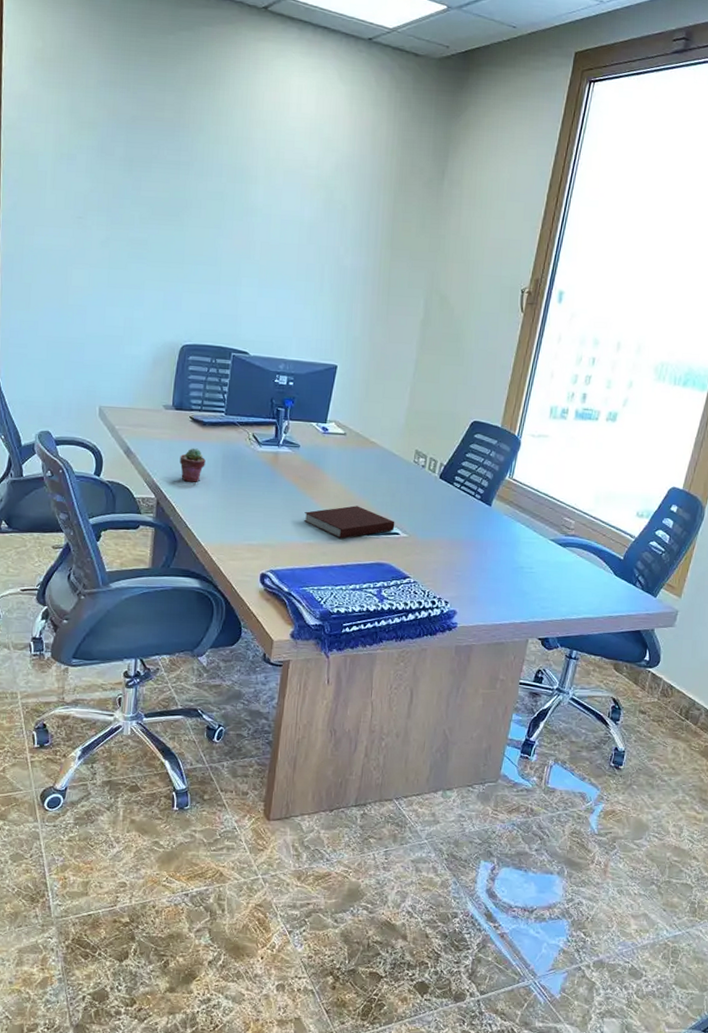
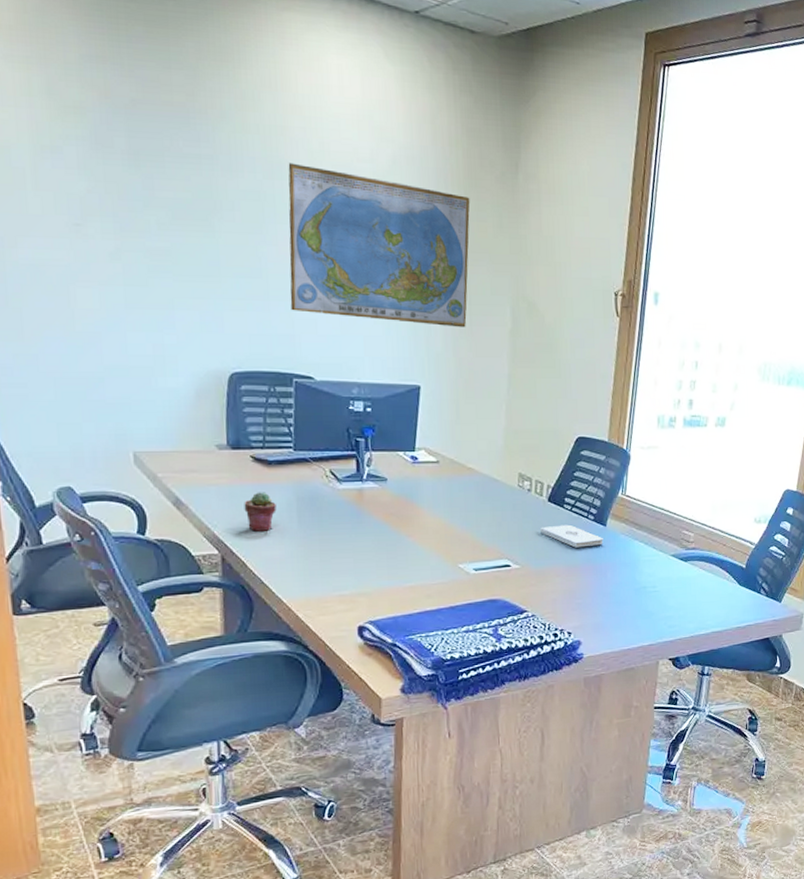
world map: none [236,169,399,316] -> present [288,163,470,328]
notebook: present [303,506,395,539] -> none [400,540,505,578]
notepad: none [430,501,487,524] -> present [540,524,603,548]

